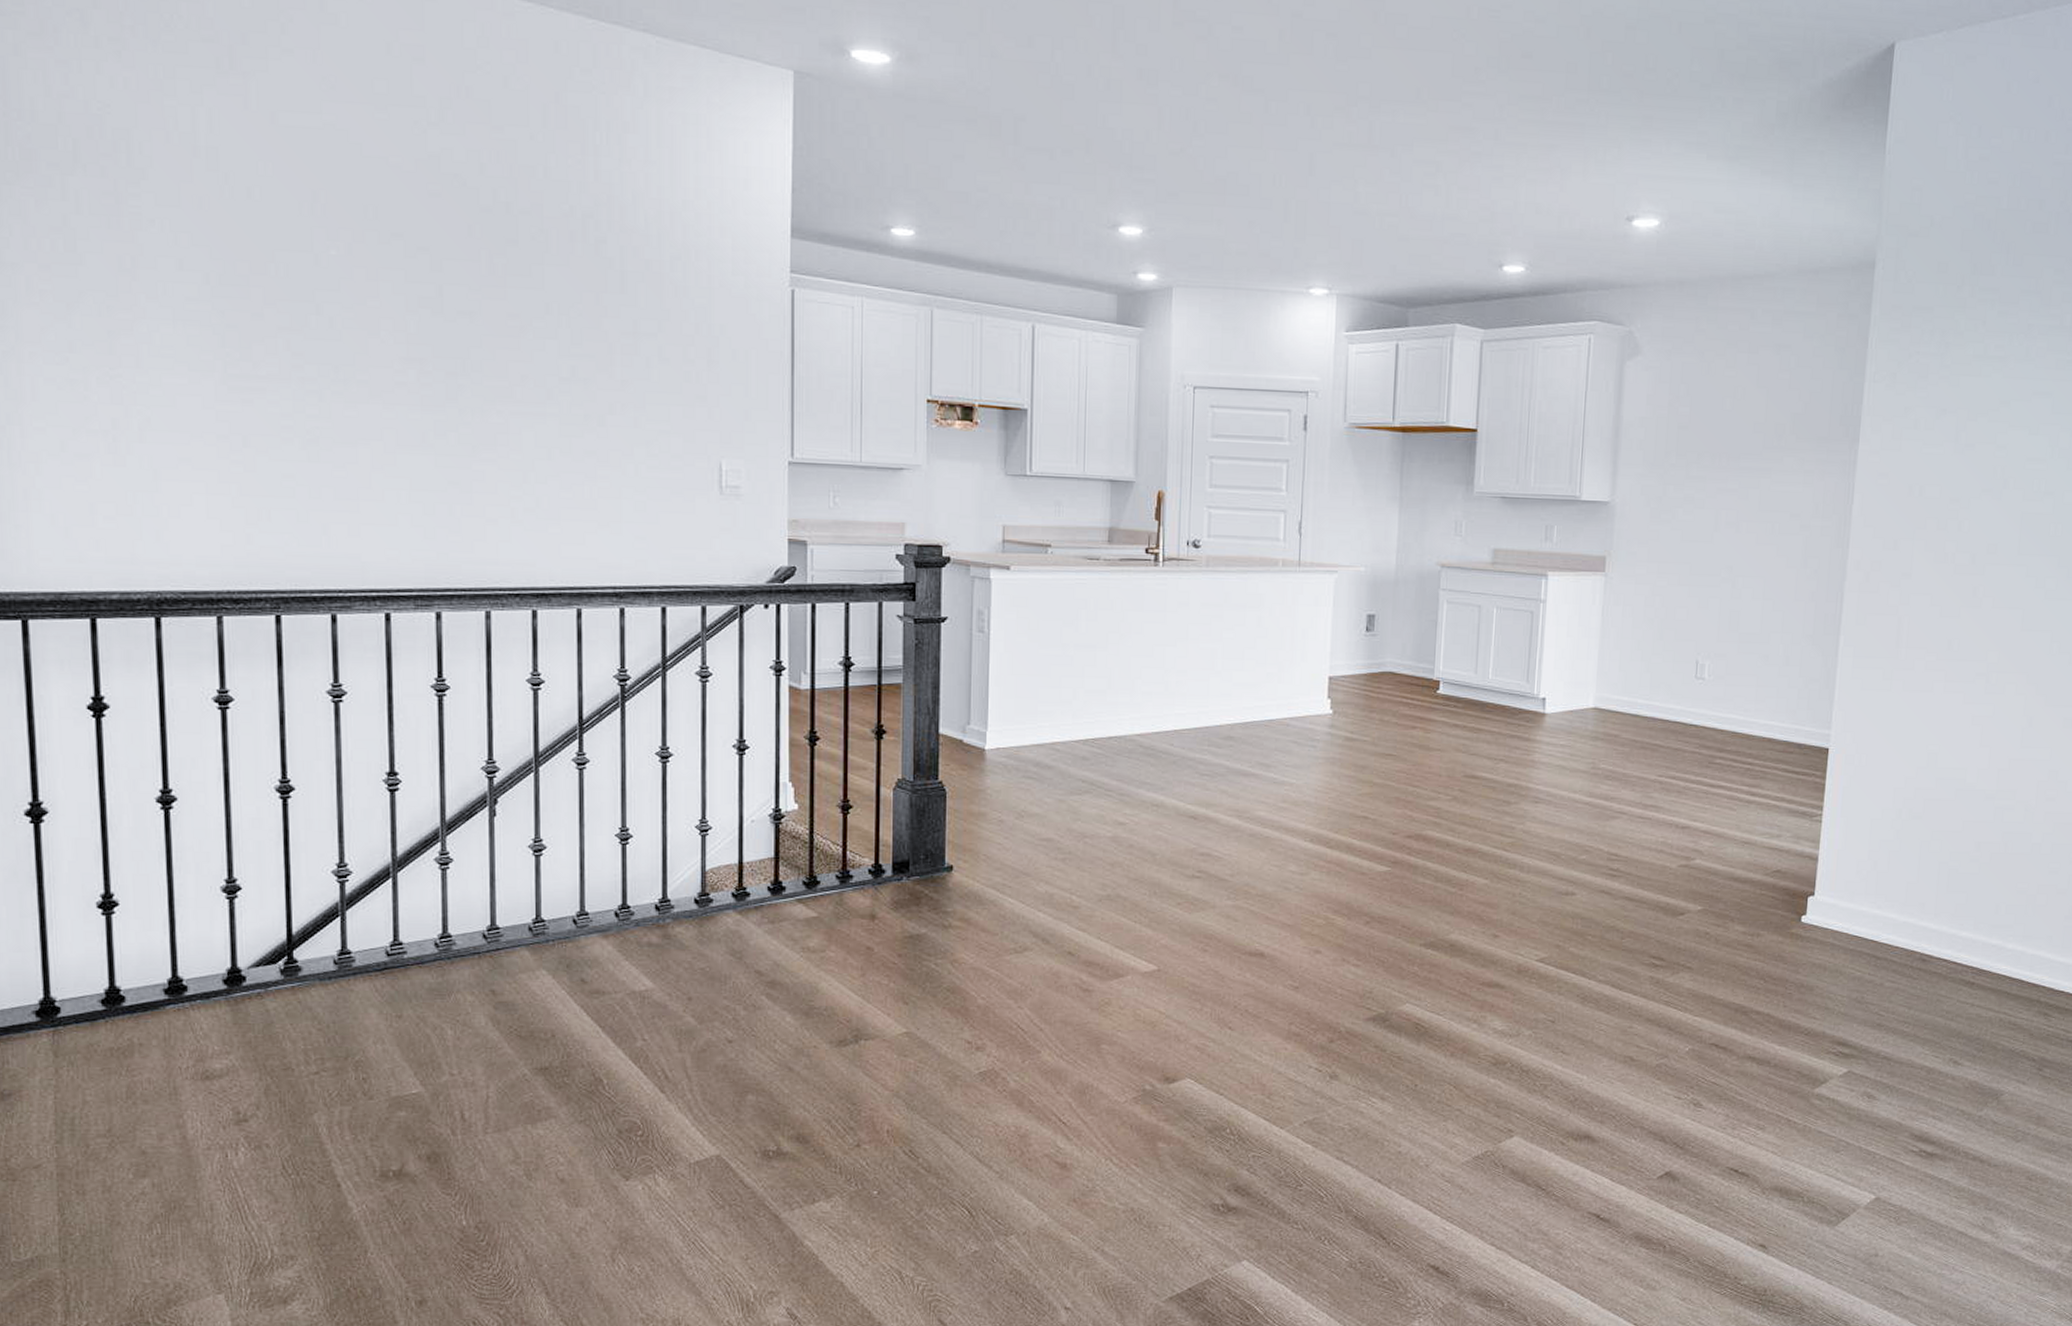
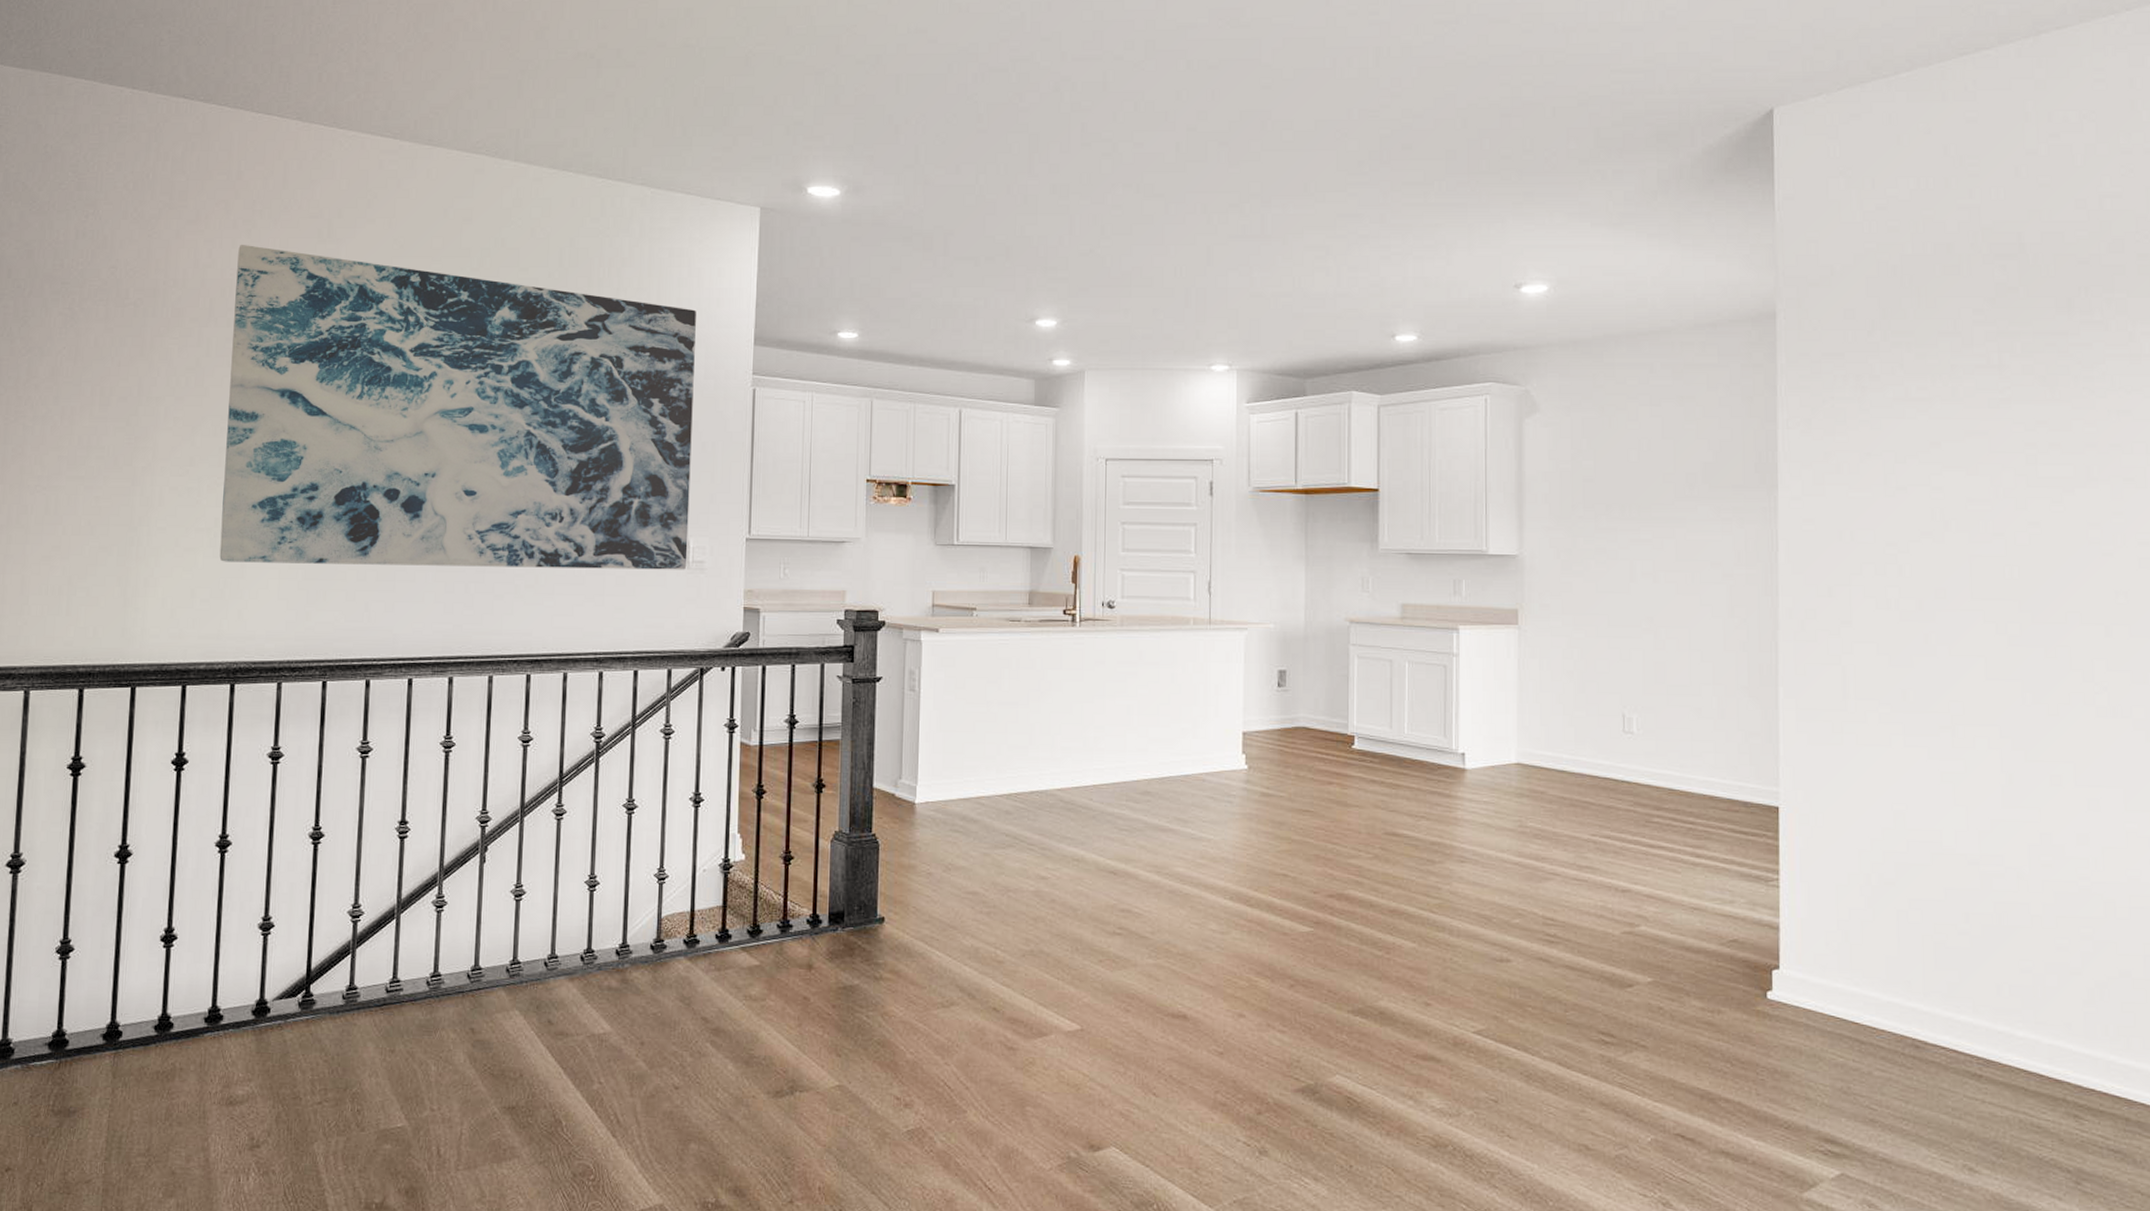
wall art: none [106,70,720,496] -> present [219,245,696,570]

